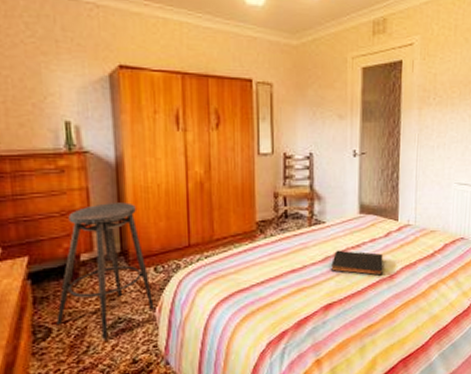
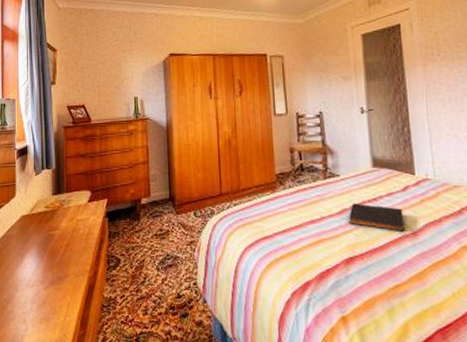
stool: present [56,202,154,340] -> none [123,157,194,274]

